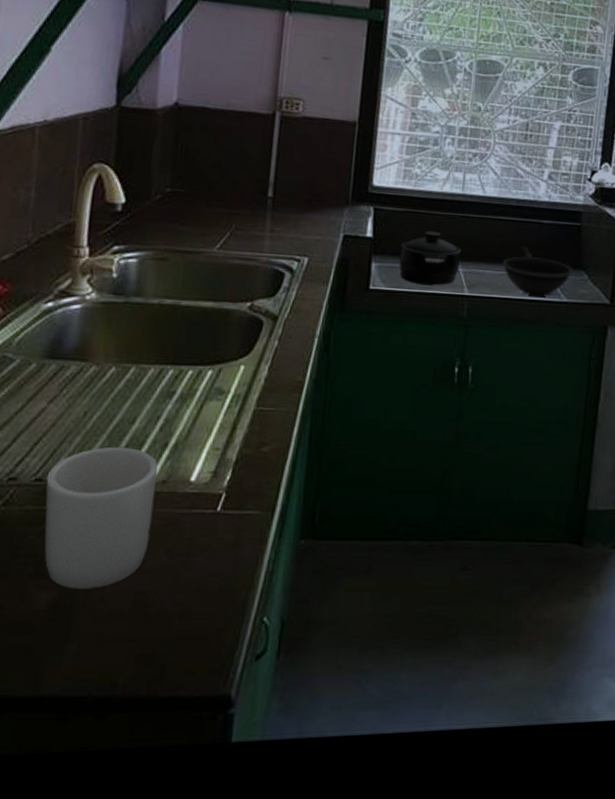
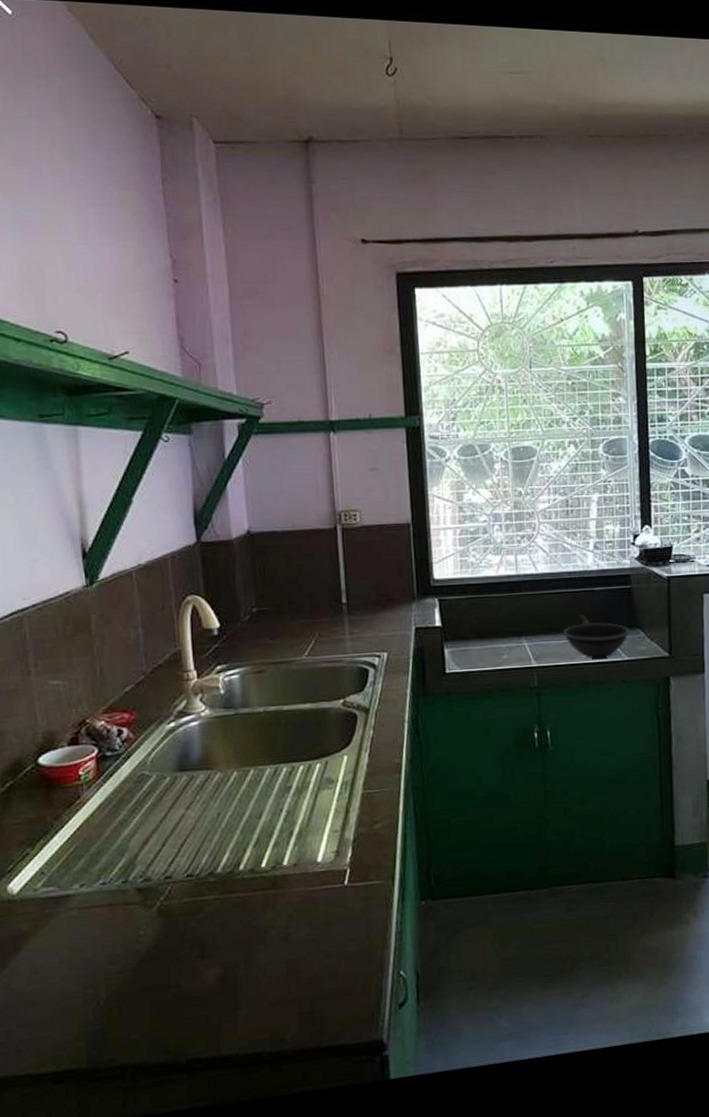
mug: present [44,446,158,589] -> none [196,839,292,964]
saucepan: present [399,230,462,286] -> none [467,612,525,663]

